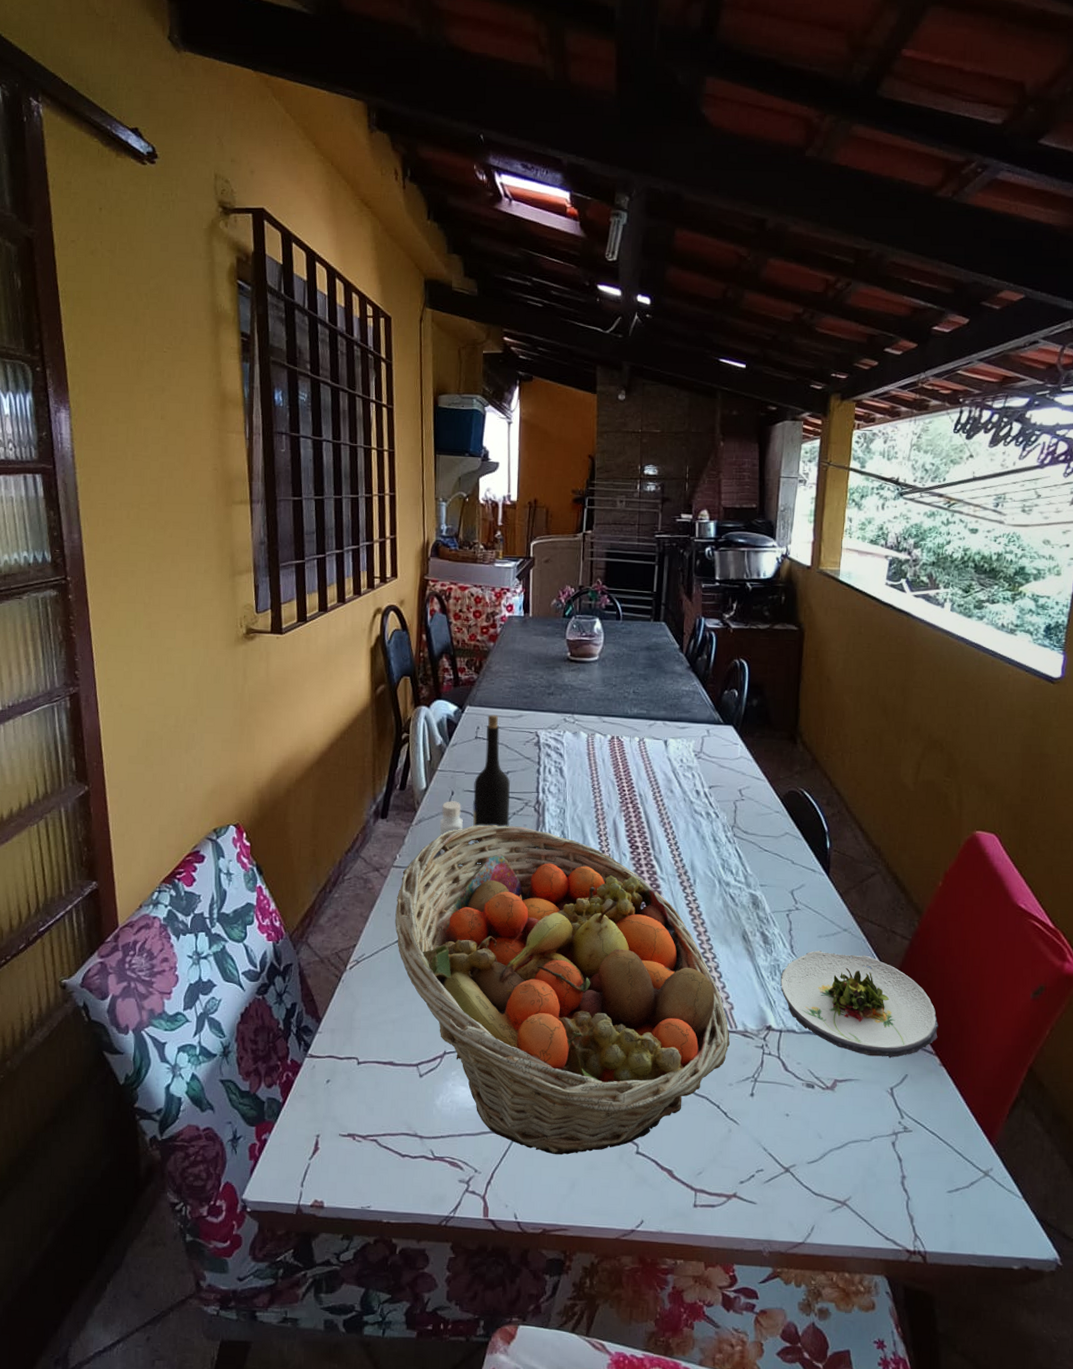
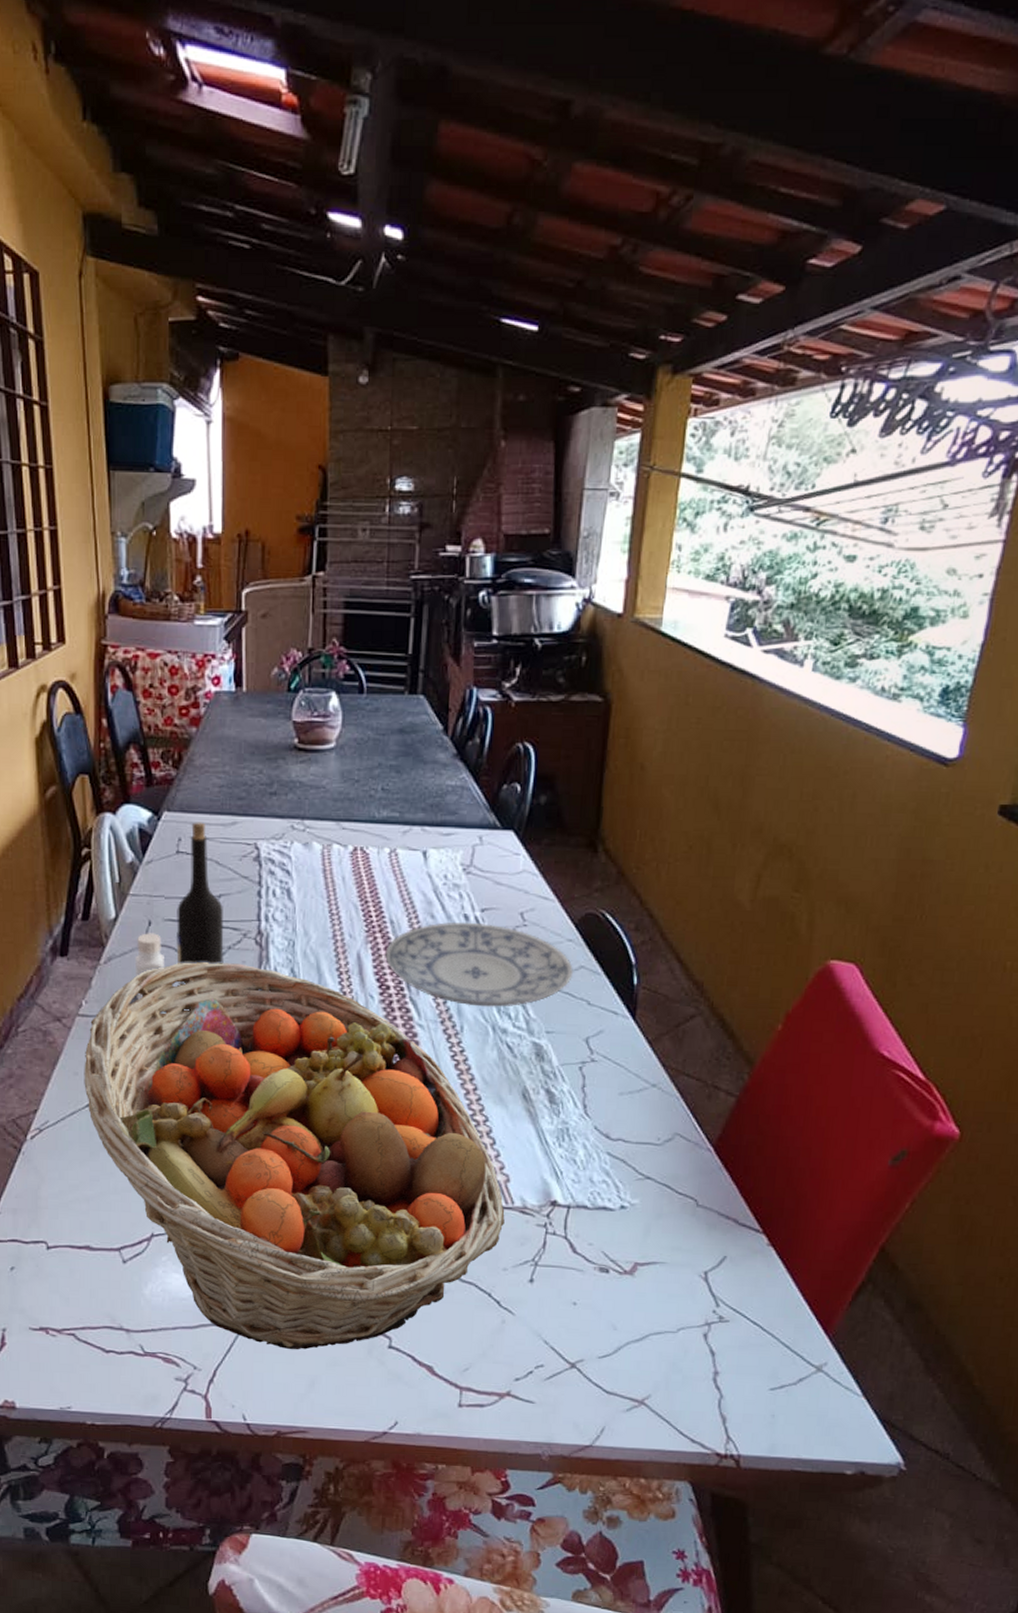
plate: none [635,796,780,865] -> present [385,922,573,1007]
salad plate: present [780,950,938,1058] -> none [570,1111,769,1238]

